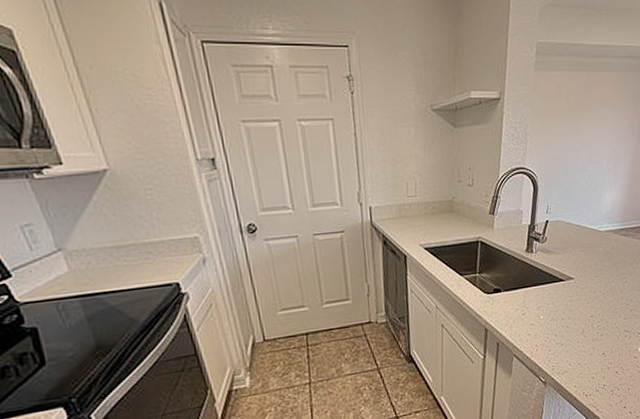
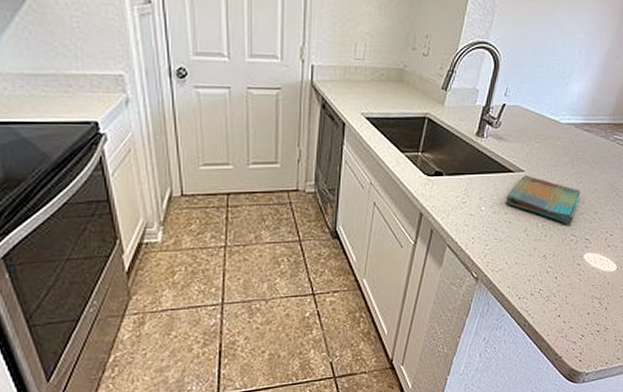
dish towel: none [561,282,627,322] -> present [506,176,580,224]

